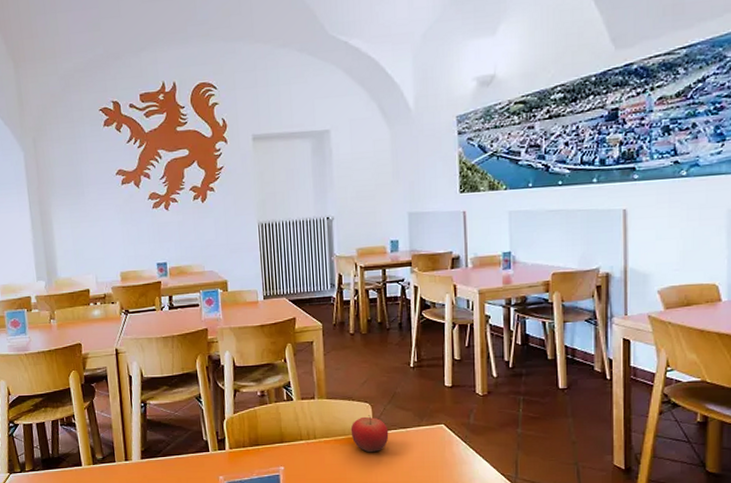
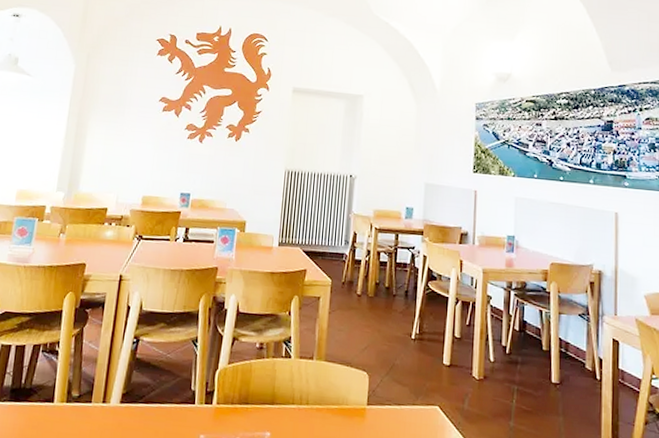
fruit: present [350,415,389,453] -> none [344,385,383,429]

